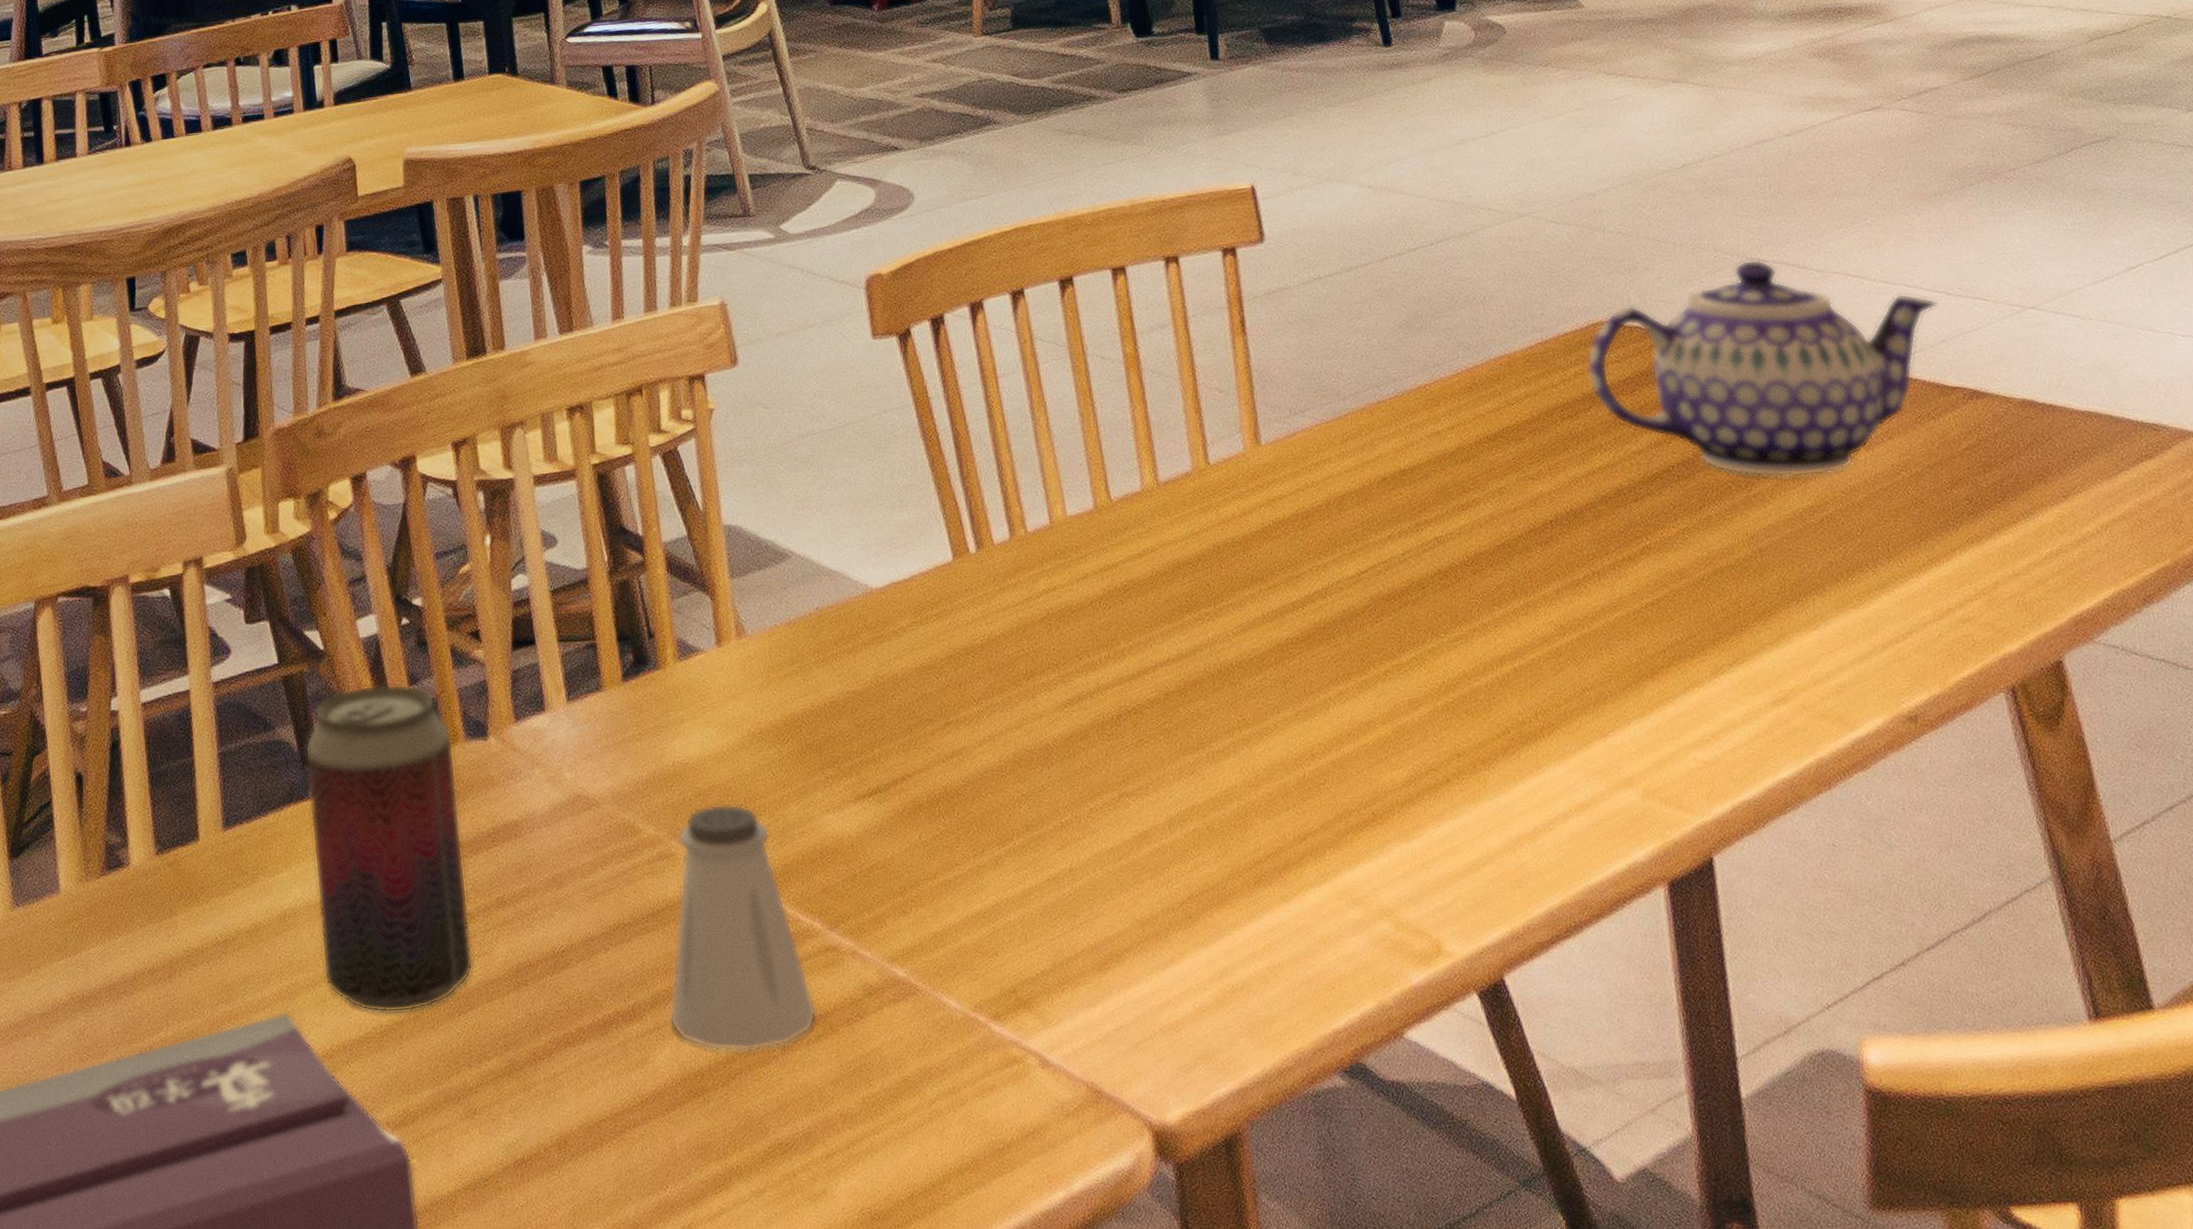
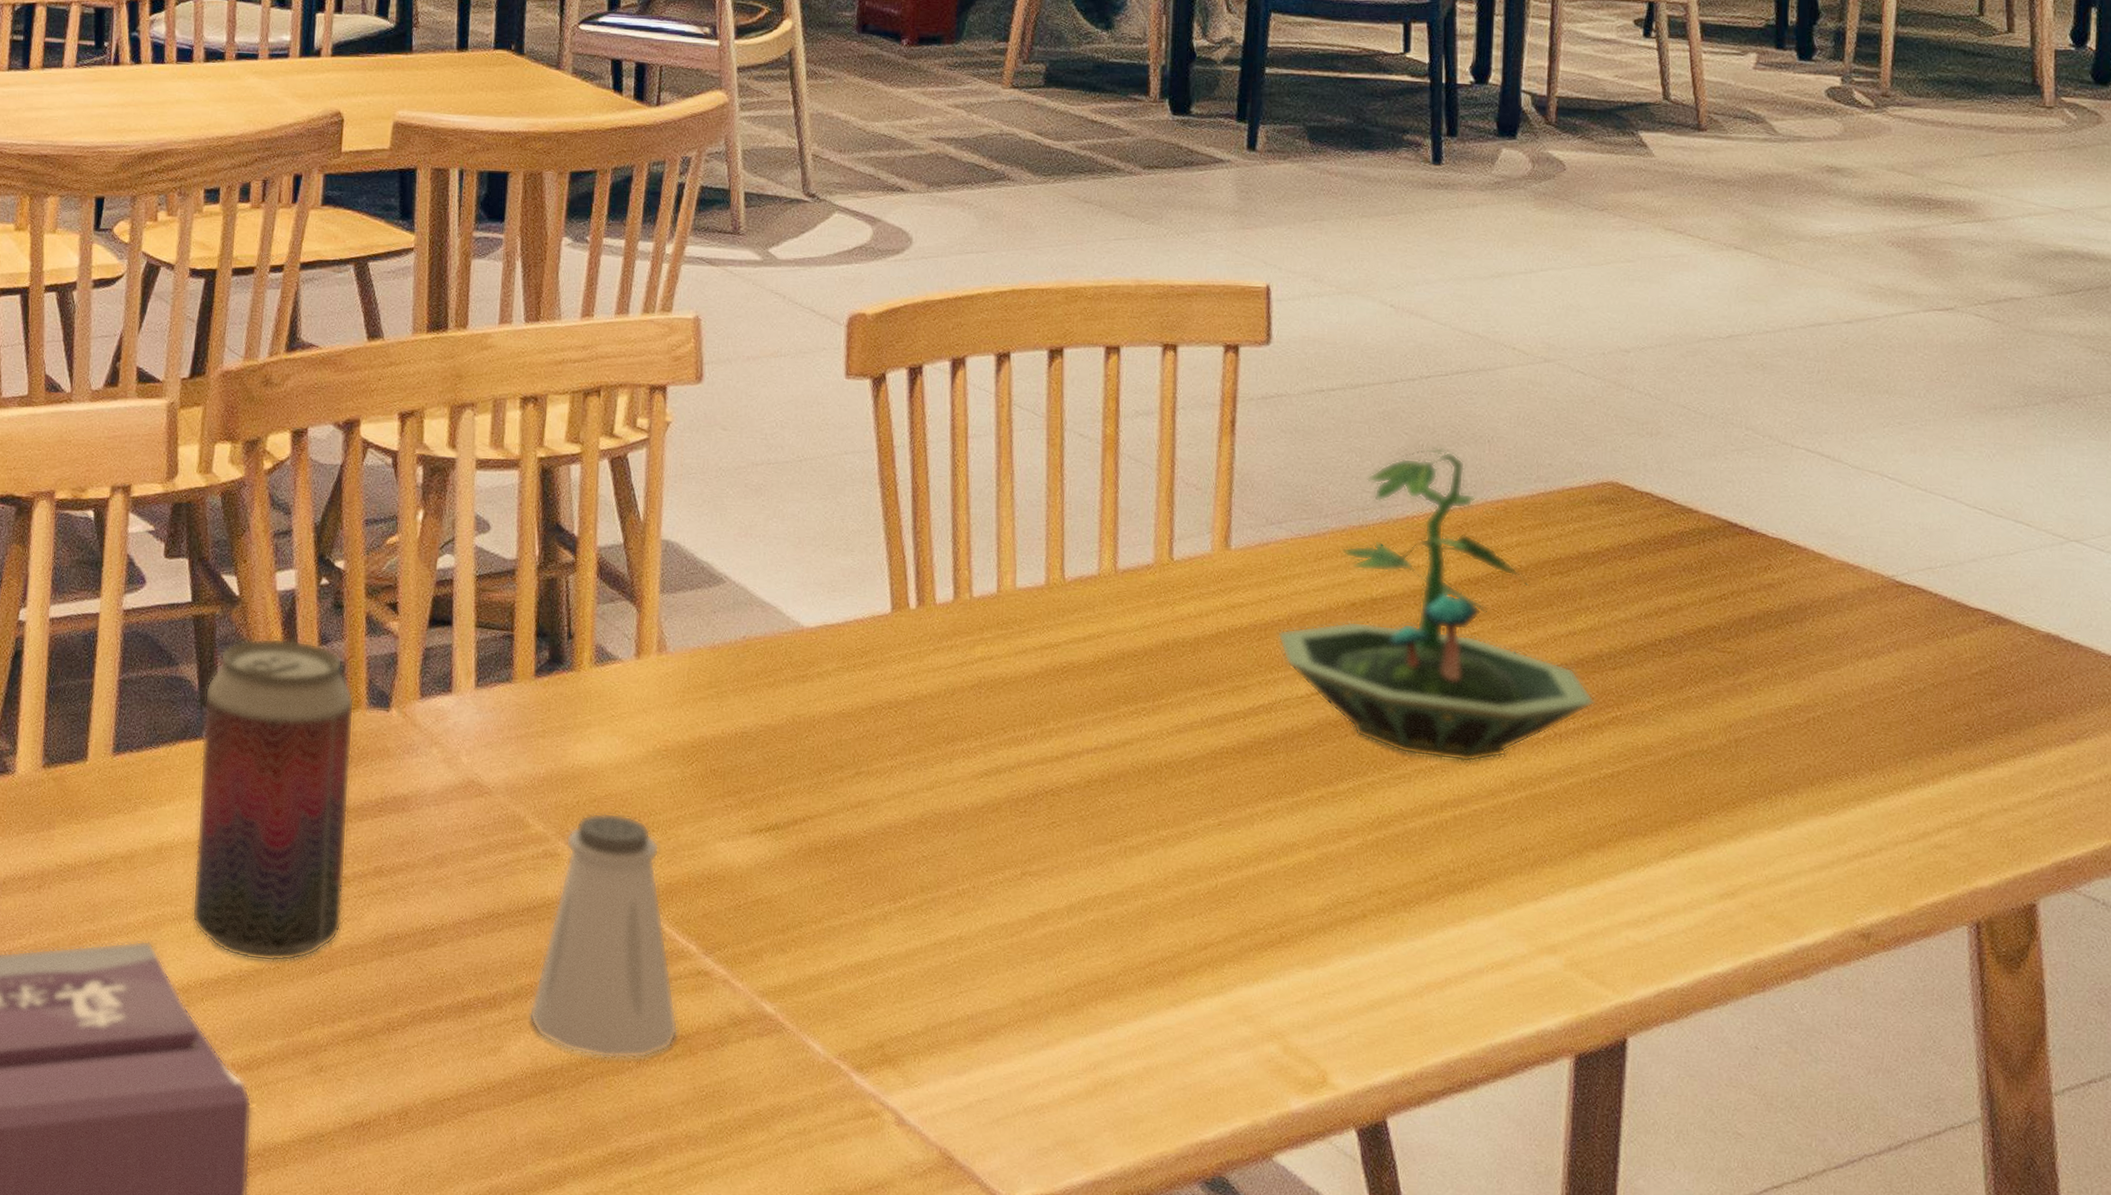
terrarium: none [1319,314,1624,616] -> present [1277,447,1595,763]
teapot: present [1587,259,1937,477] -> none [1587,443,1975,675]

